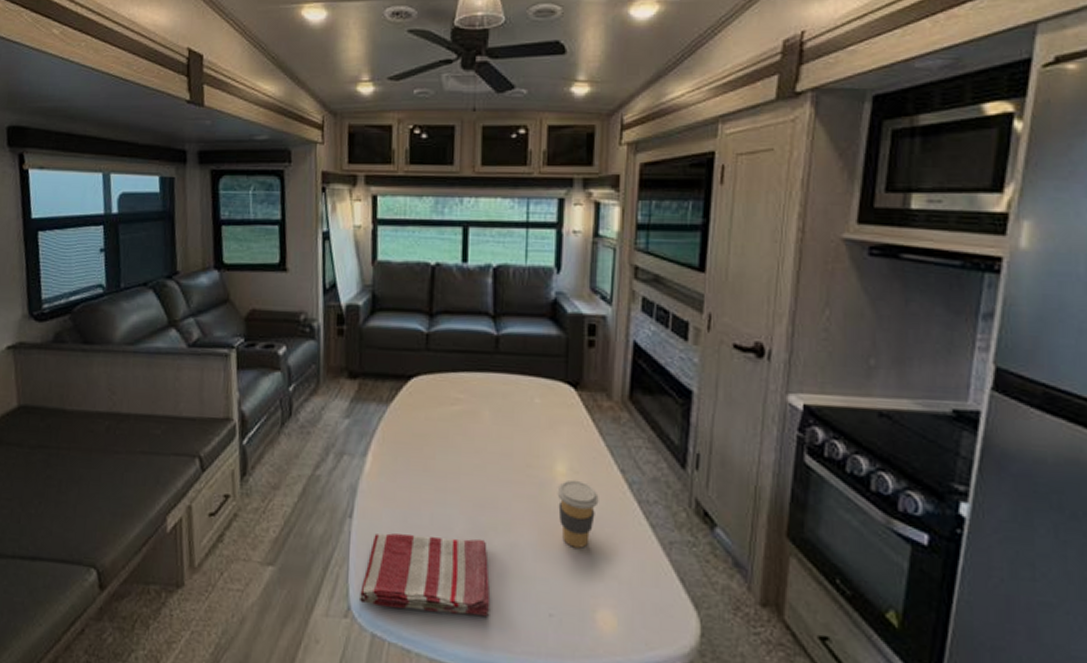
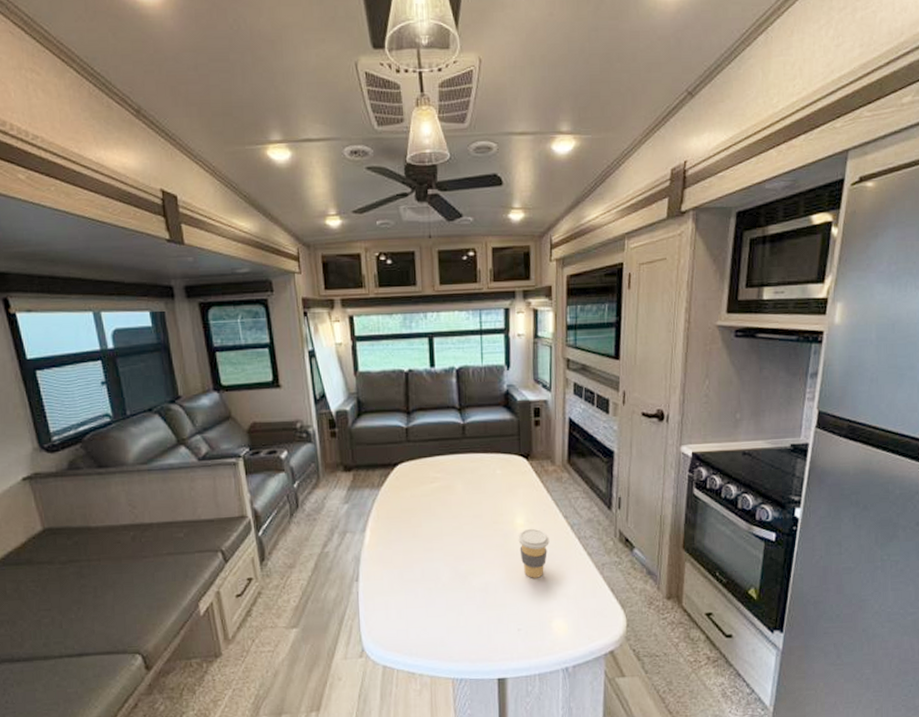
dish towel: present [358,533,490,617] -> none [370,582,473,645]

